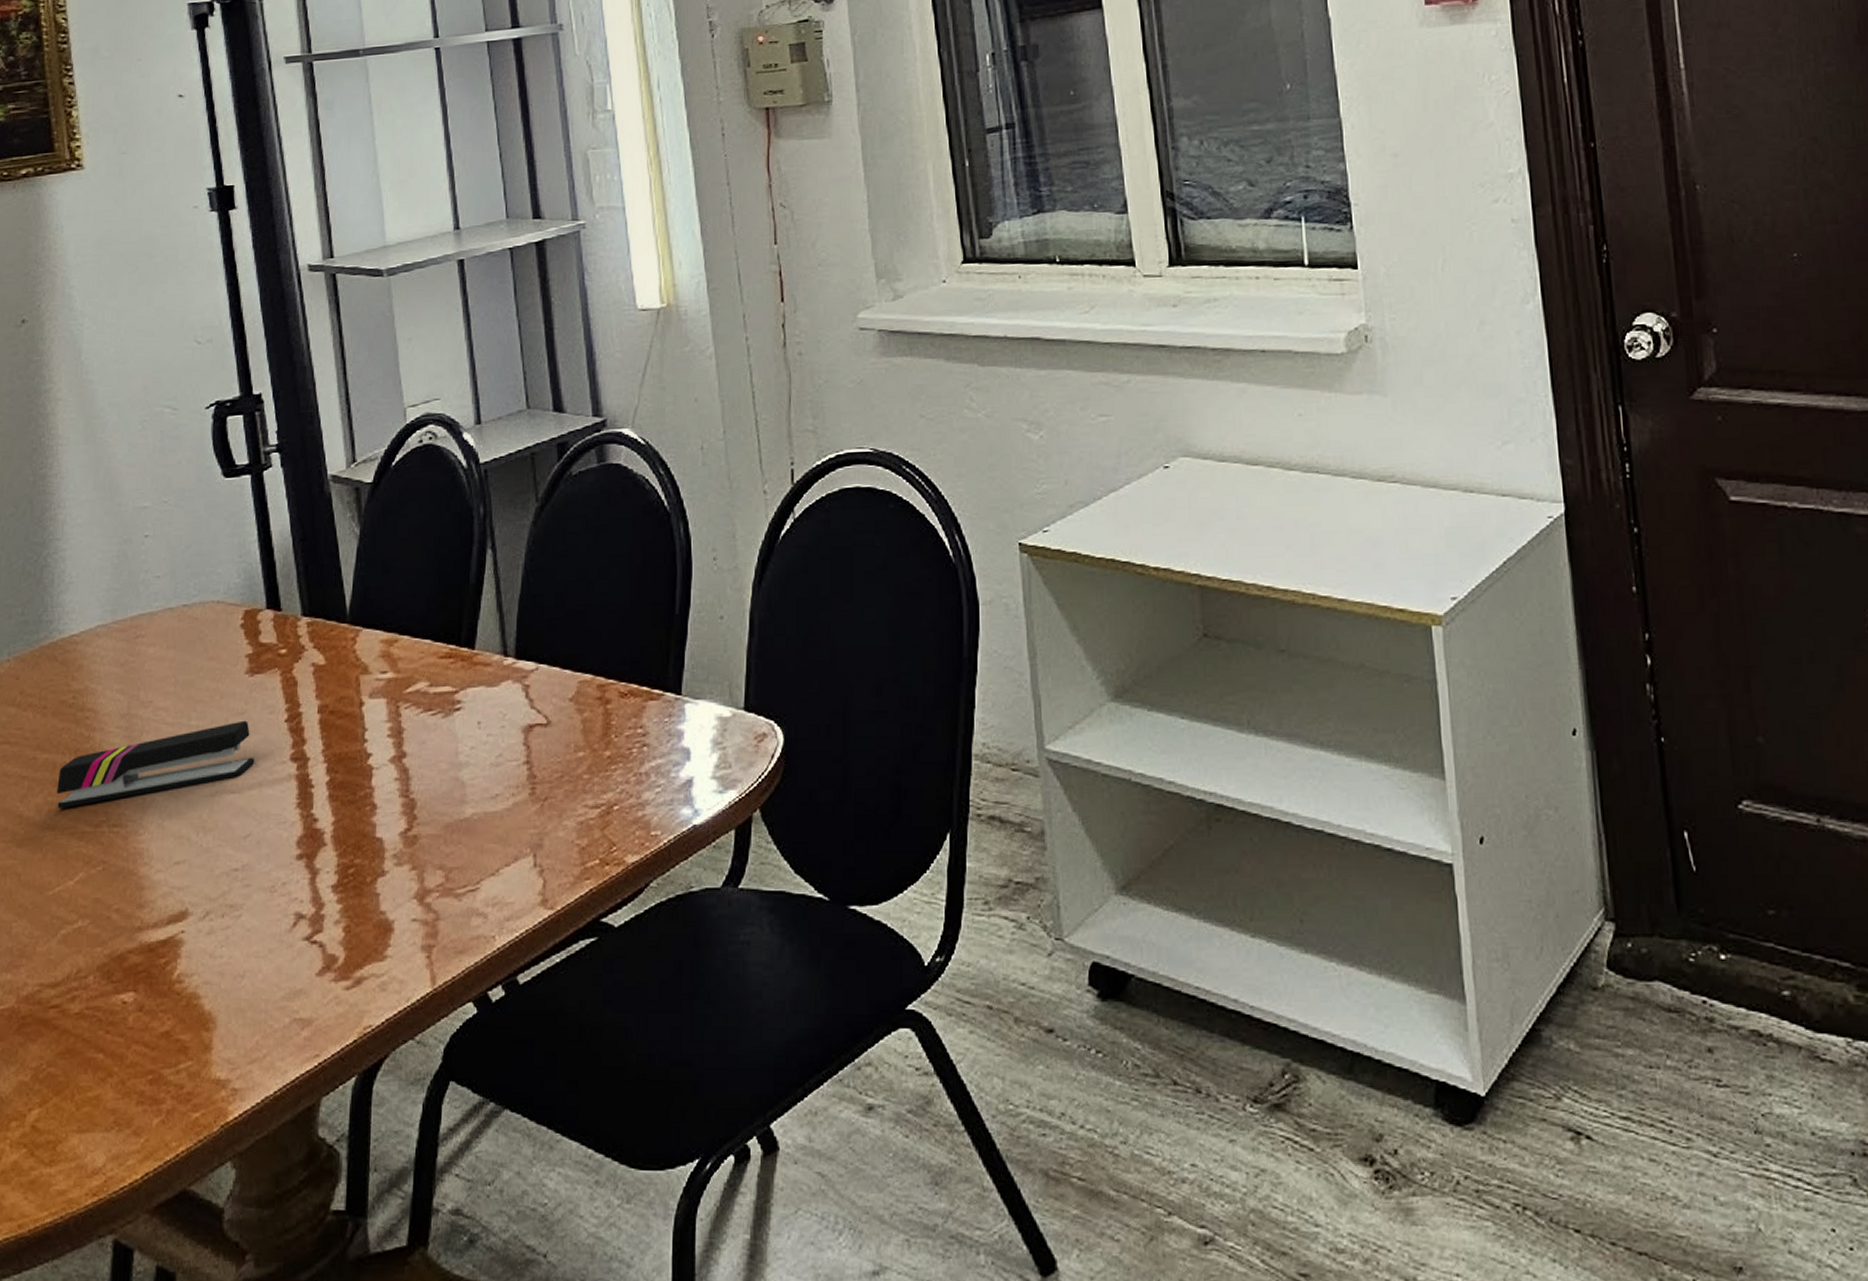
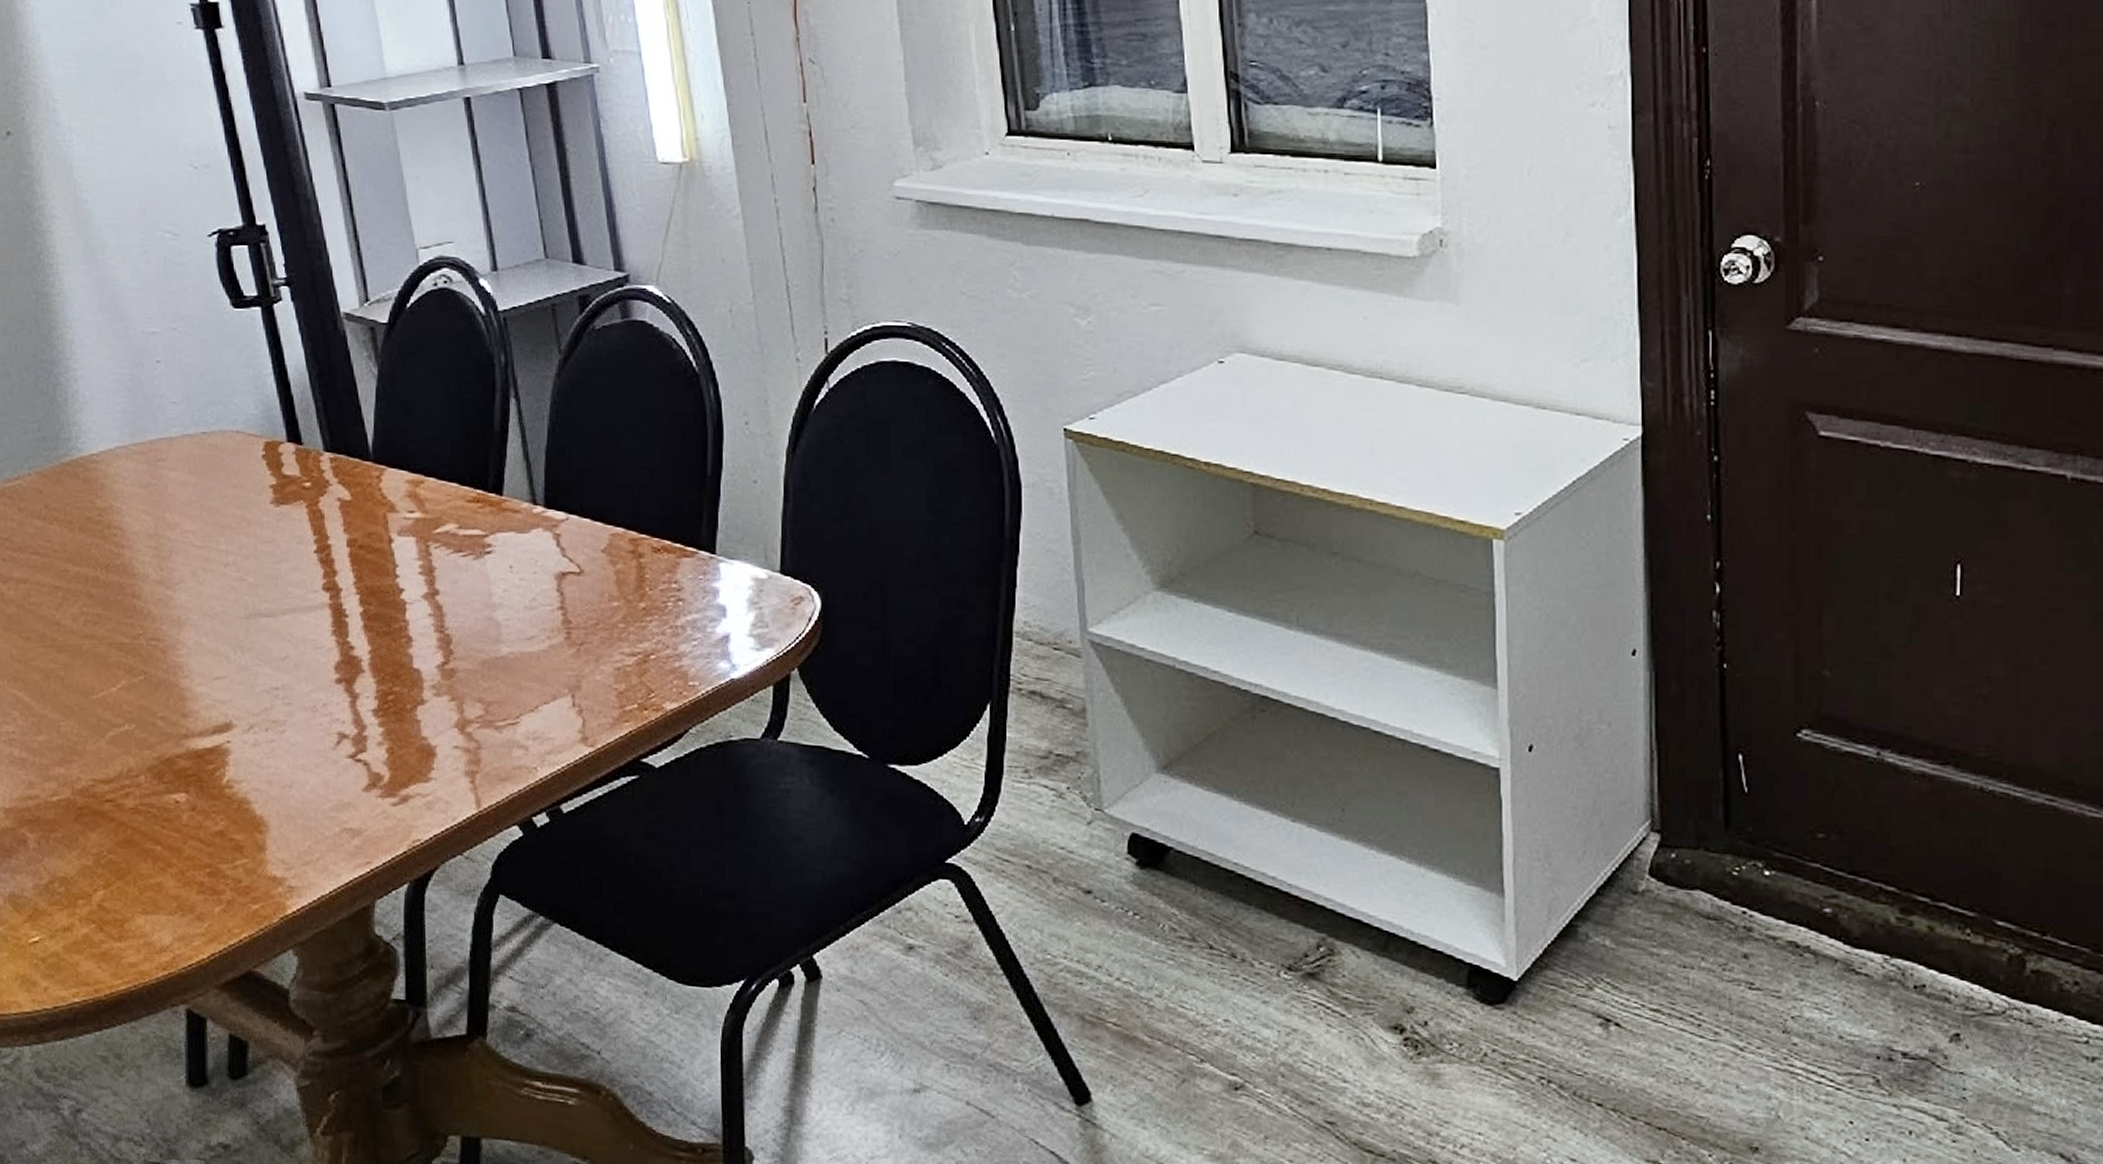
stapler: present [56,720,255,809] -> none [91,548,287,620]

